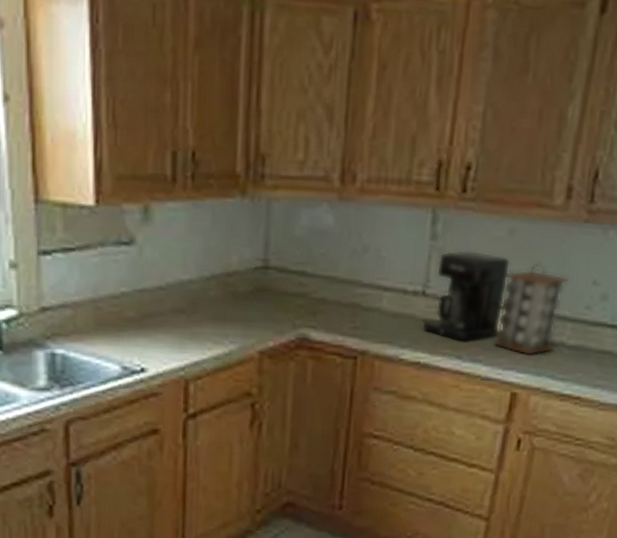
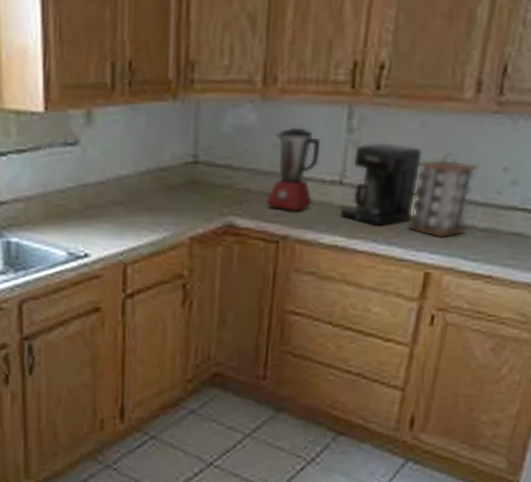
blender: none [343,231,403,325] -> present [266,127,321,213]

